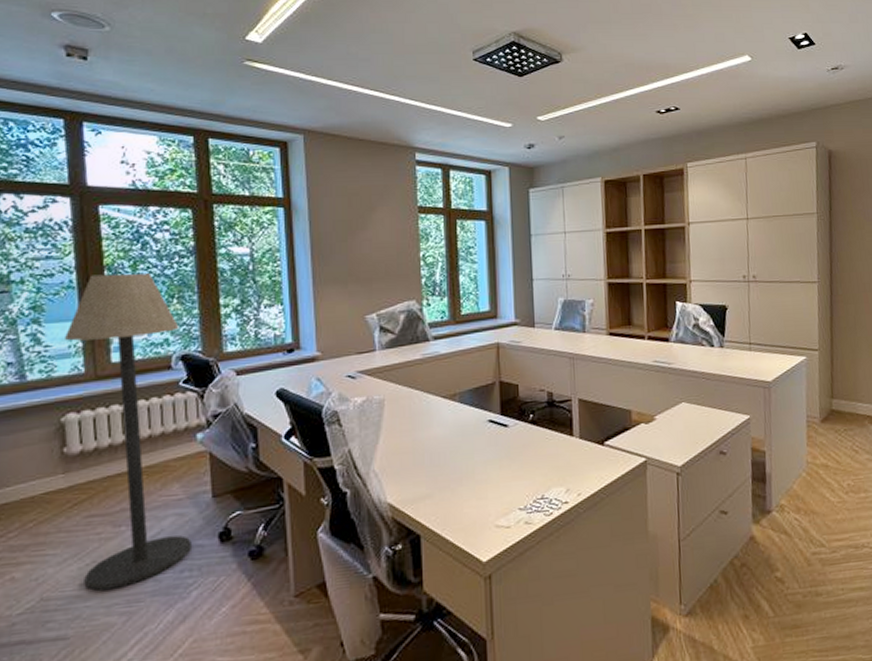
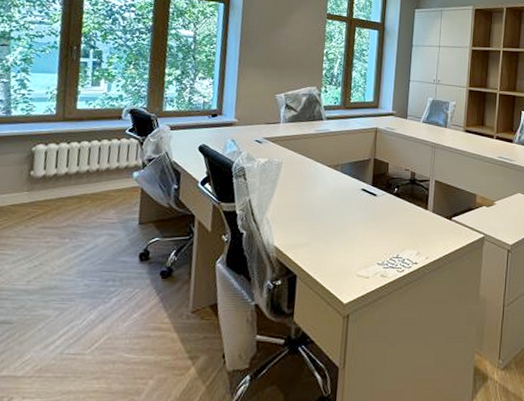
floor lamp: present [65,273,192,591] -> none [31,39,132,288]

